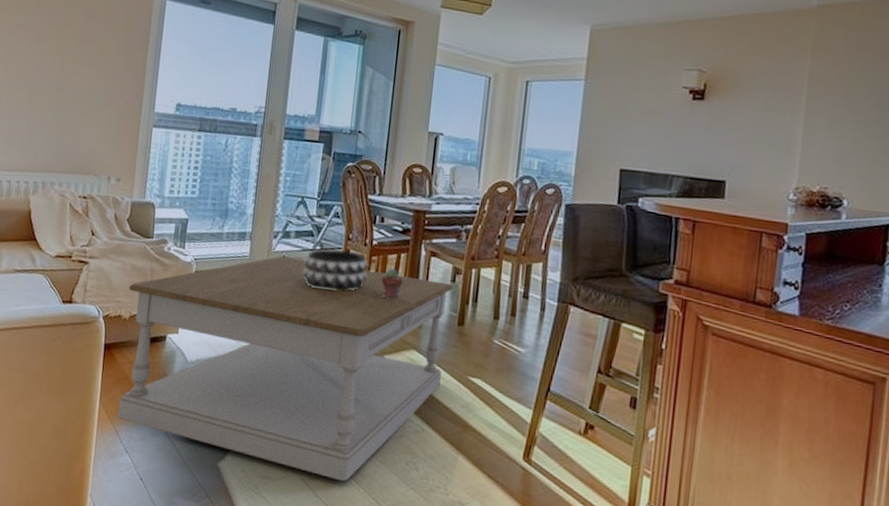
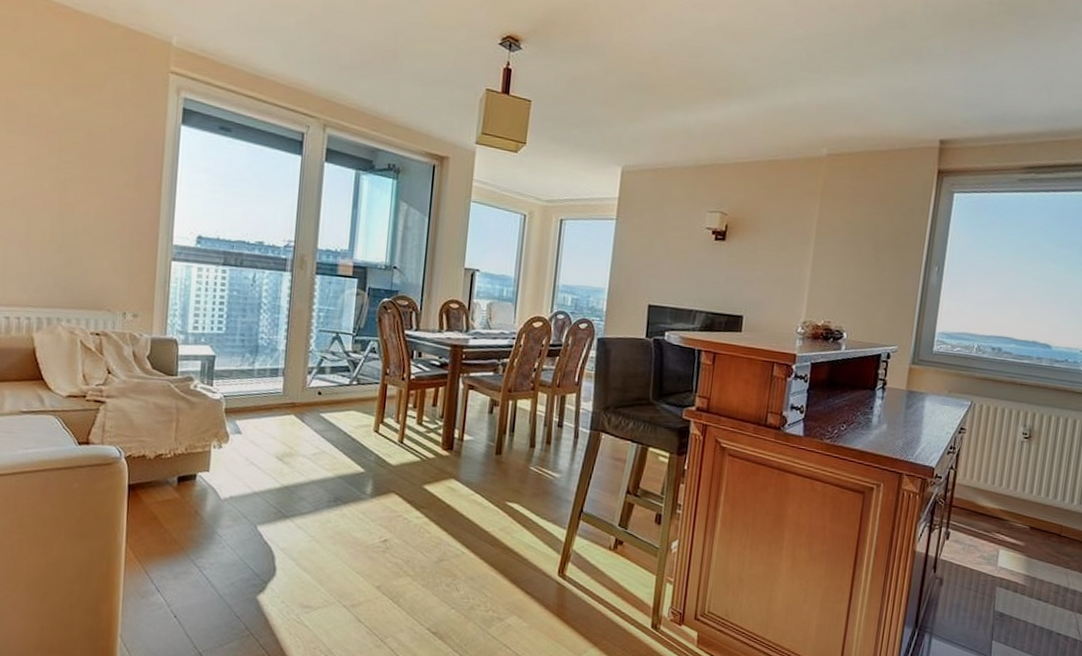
coffee table: present [117,256,453,482] -> none [146,392,491,606]
decorative bowl: present [301,248,369,292] -> none [338,383,407,425]
potted succulent: present [381,268,405,299] -> none [419,402,443,432]

